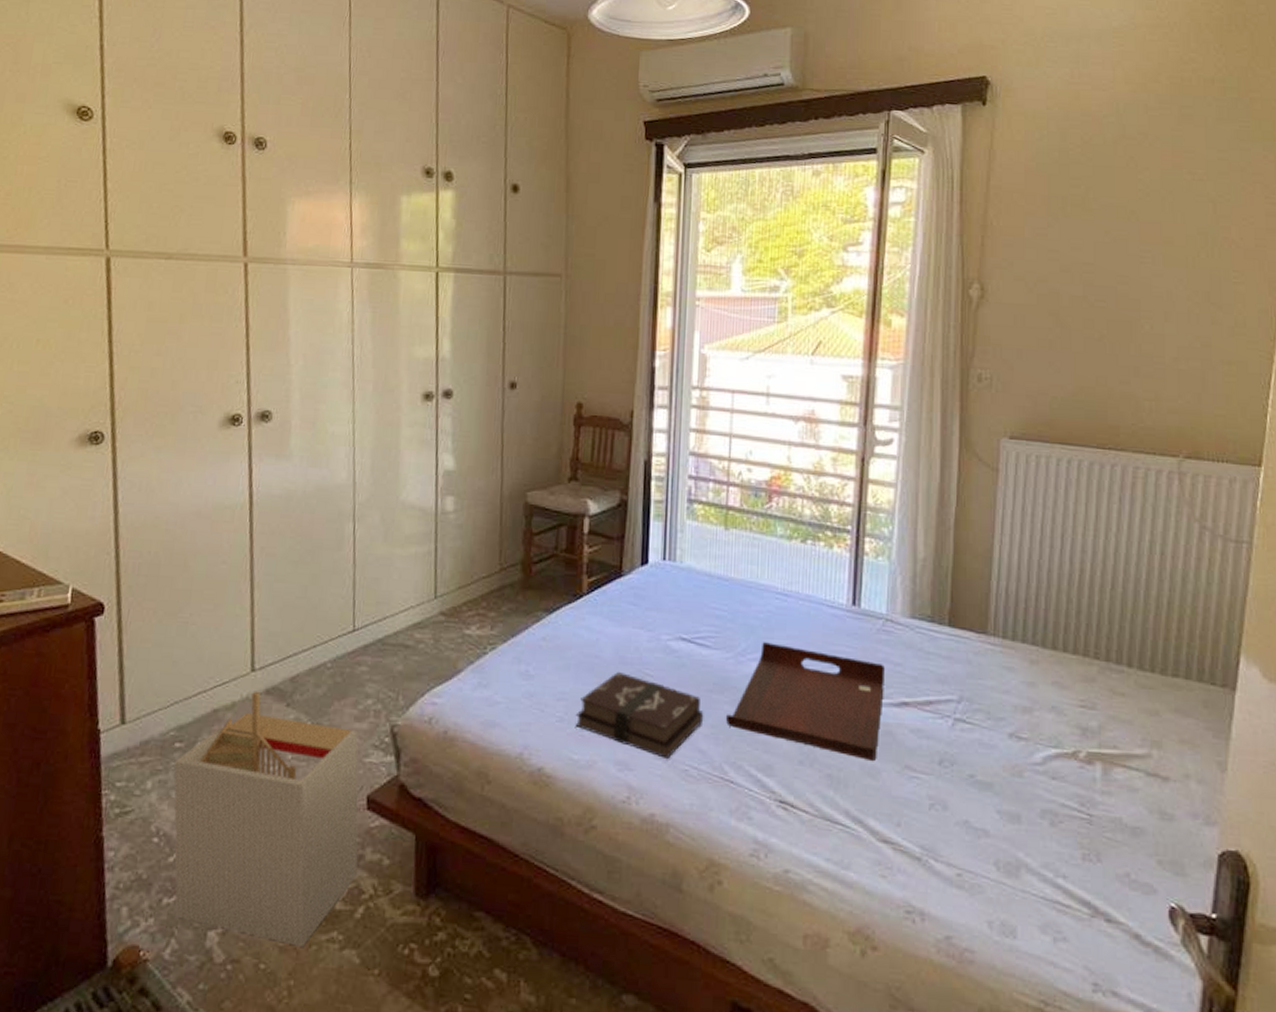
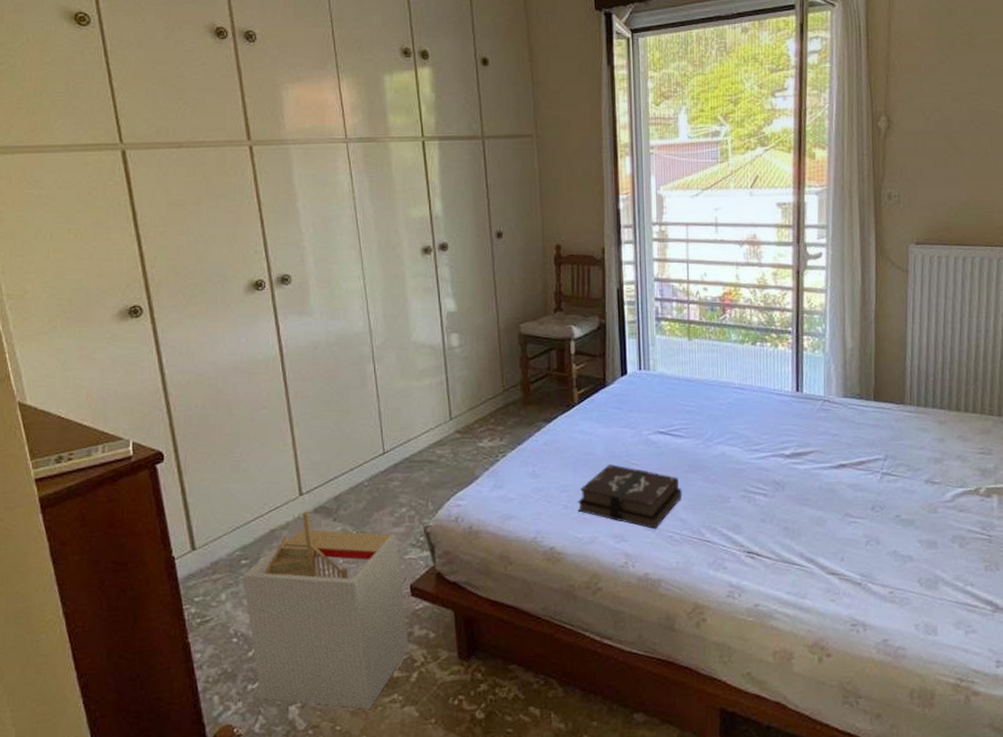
serving tray: present [725,642,886,762] -> none [699,428,826,514]

